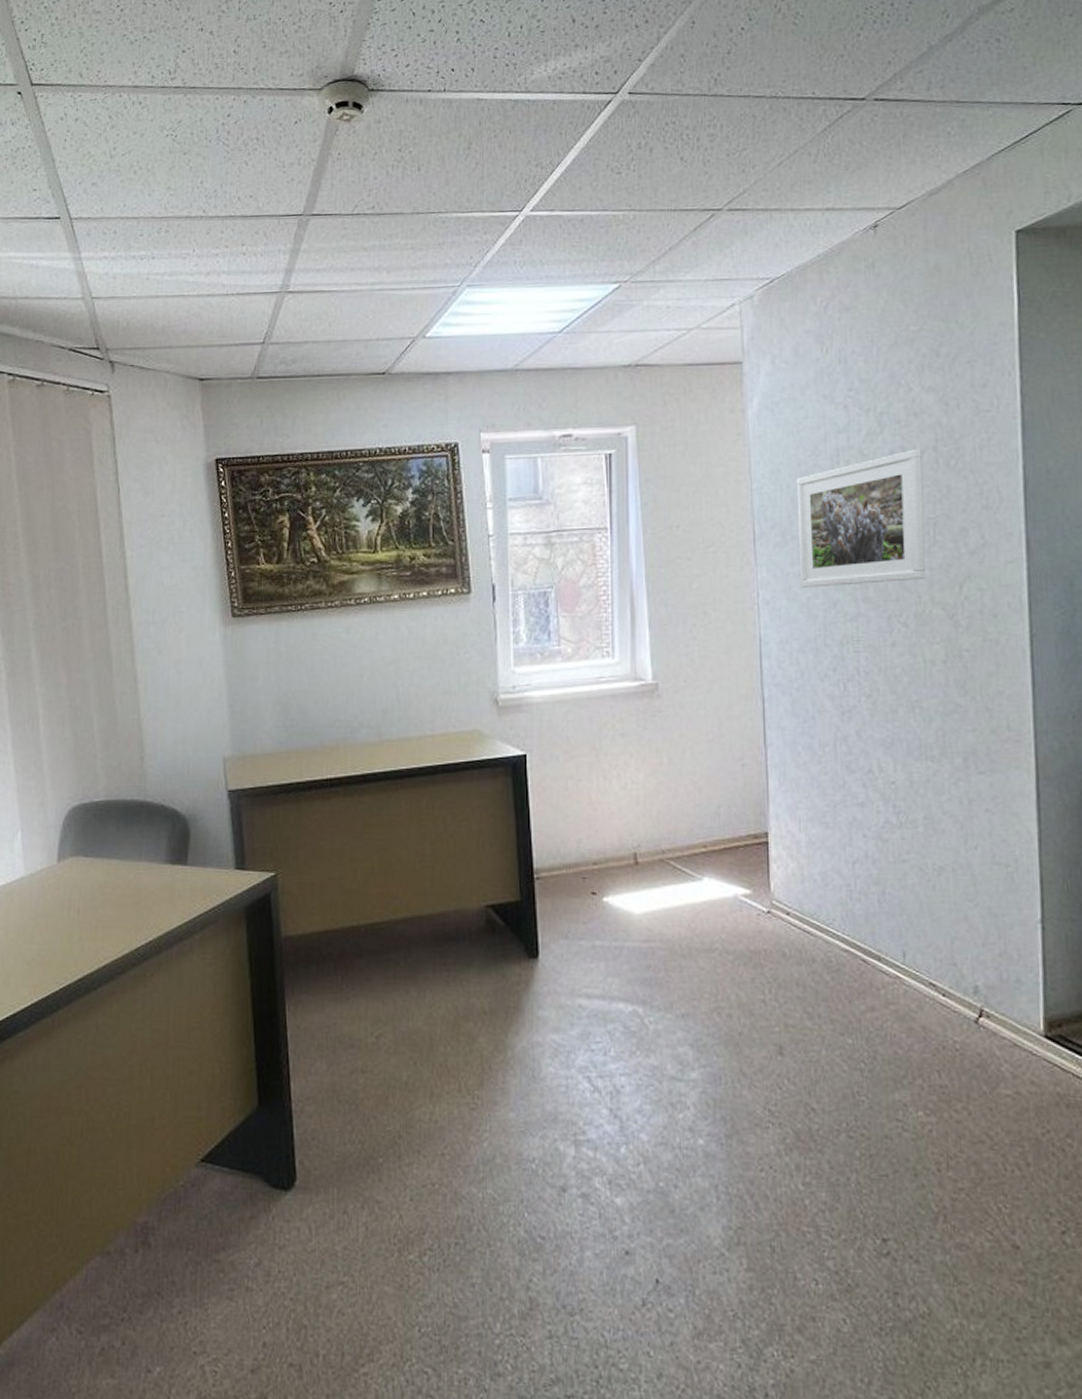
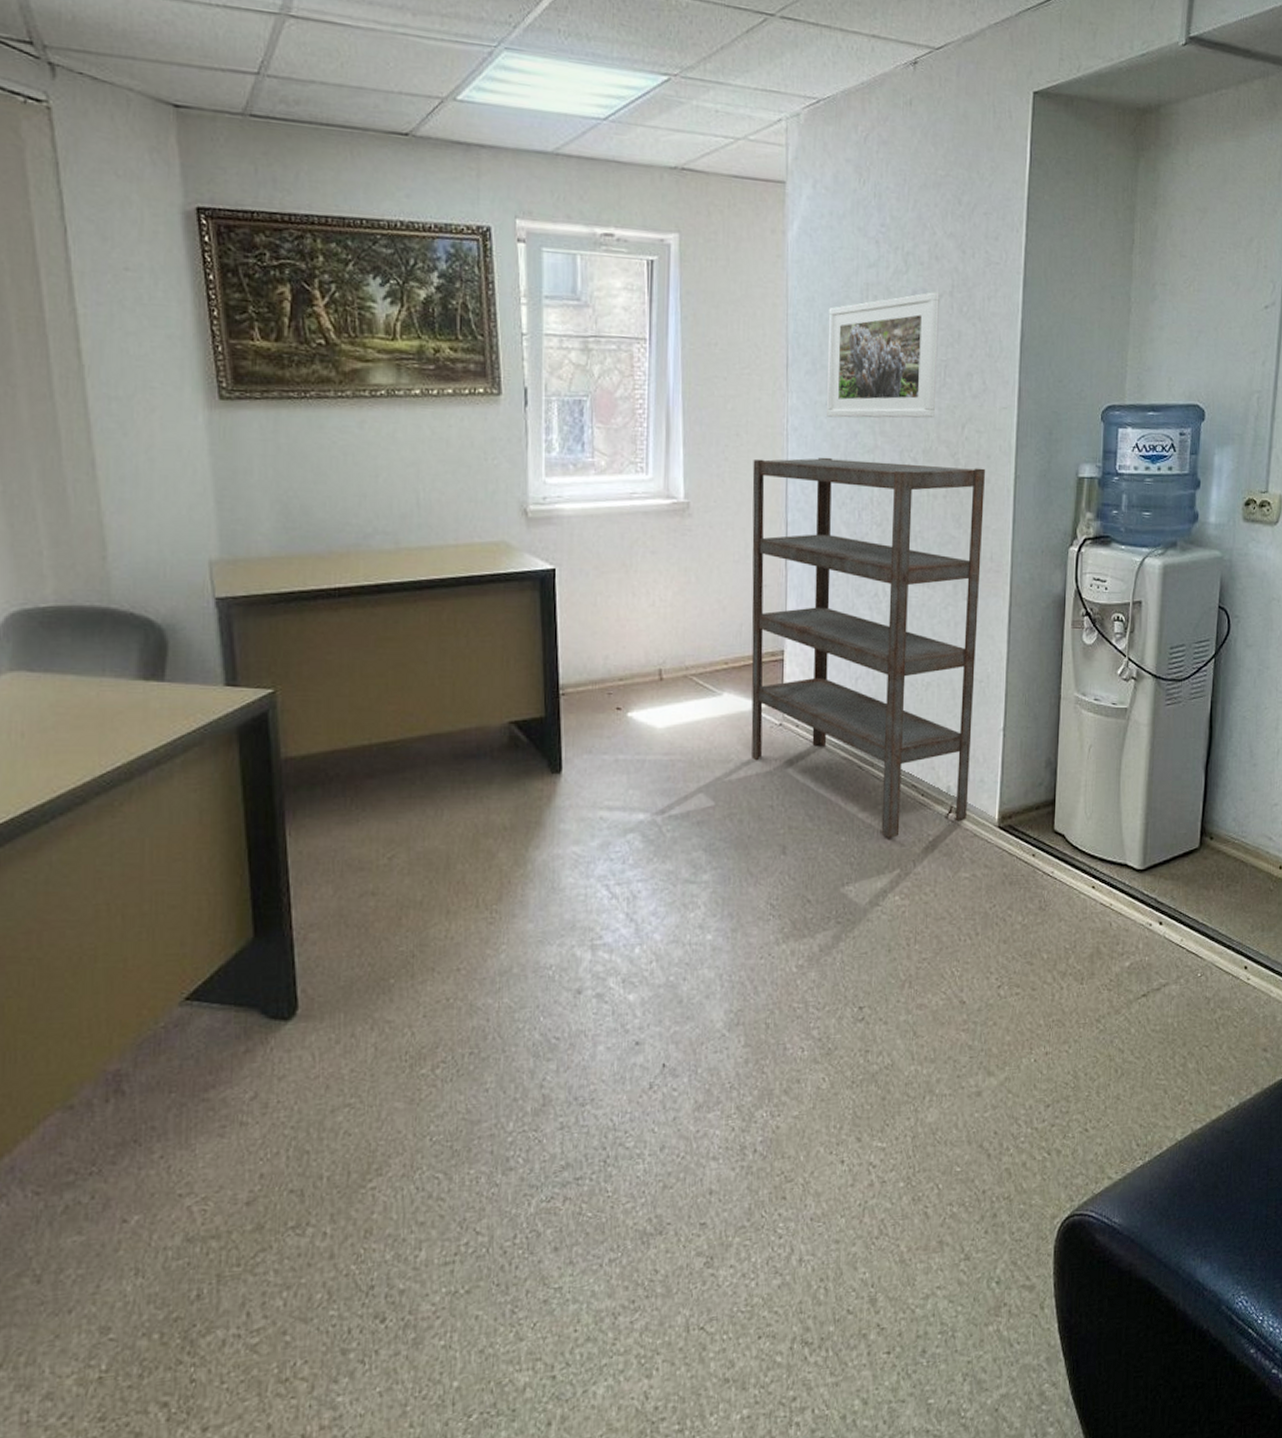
shelving unit: none [723,628,1003,1043] -> present [751,457,985,838]

